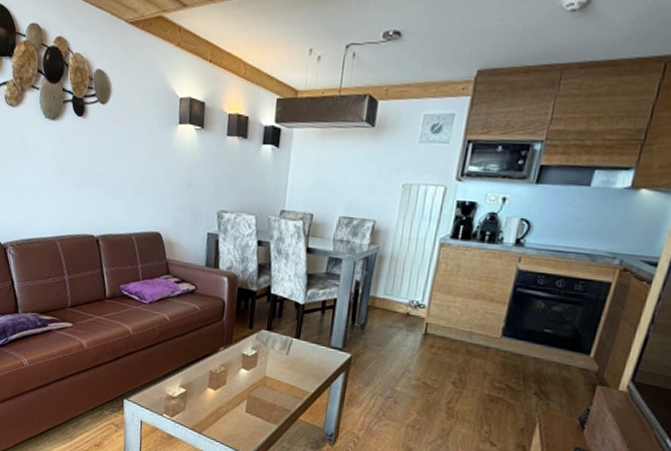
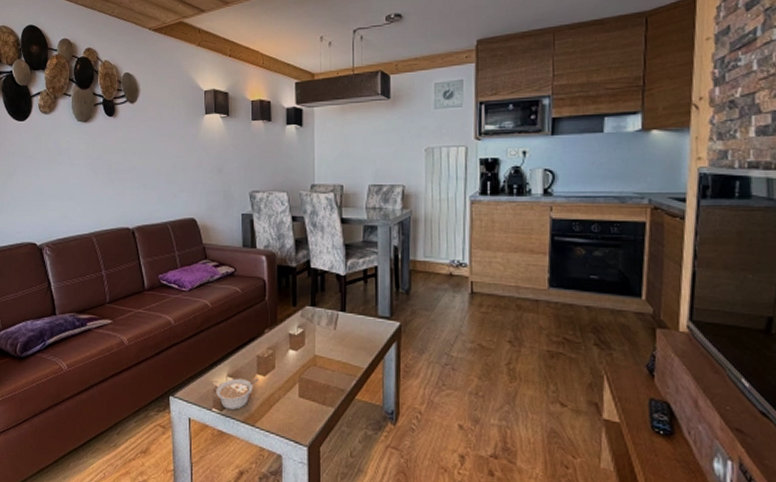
legume: none [168,389,210,418] -> present [216,378,259,410]

